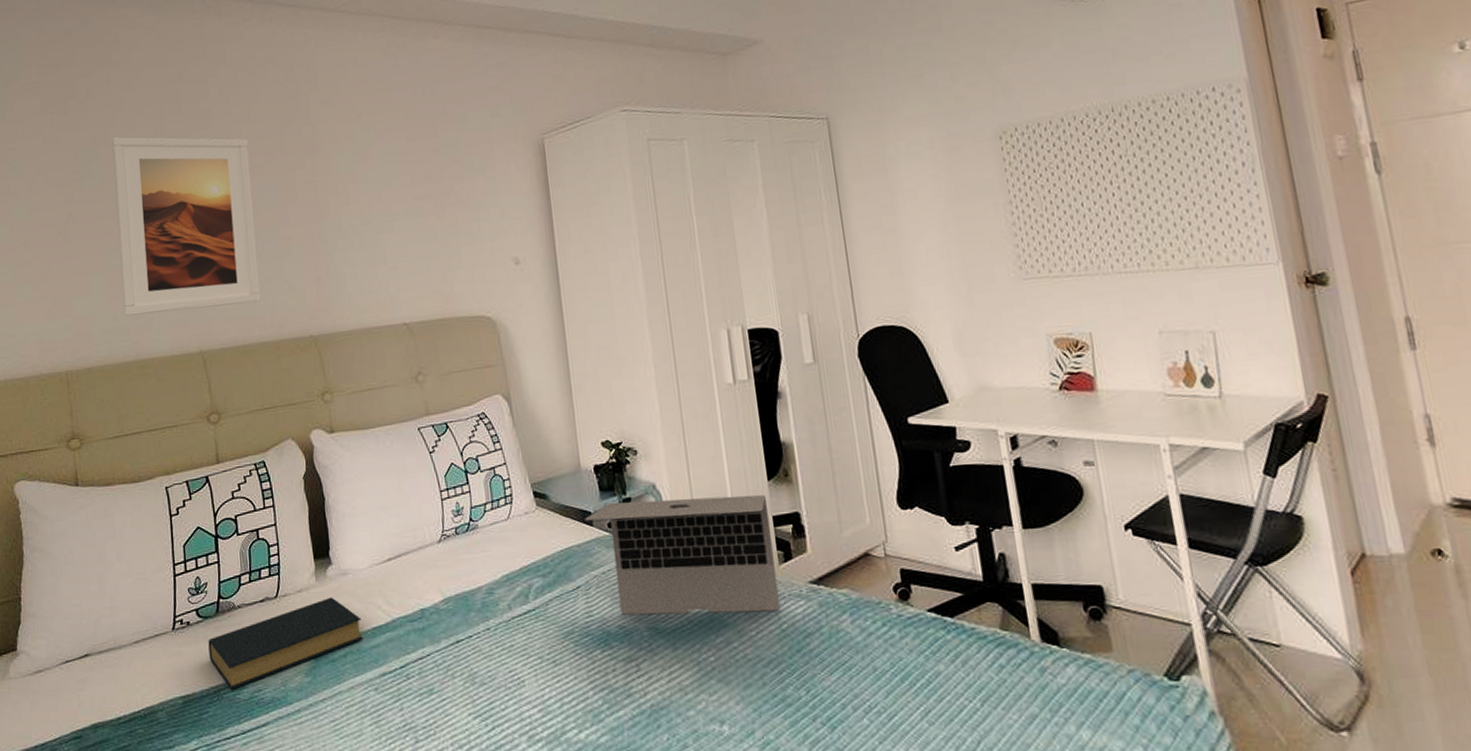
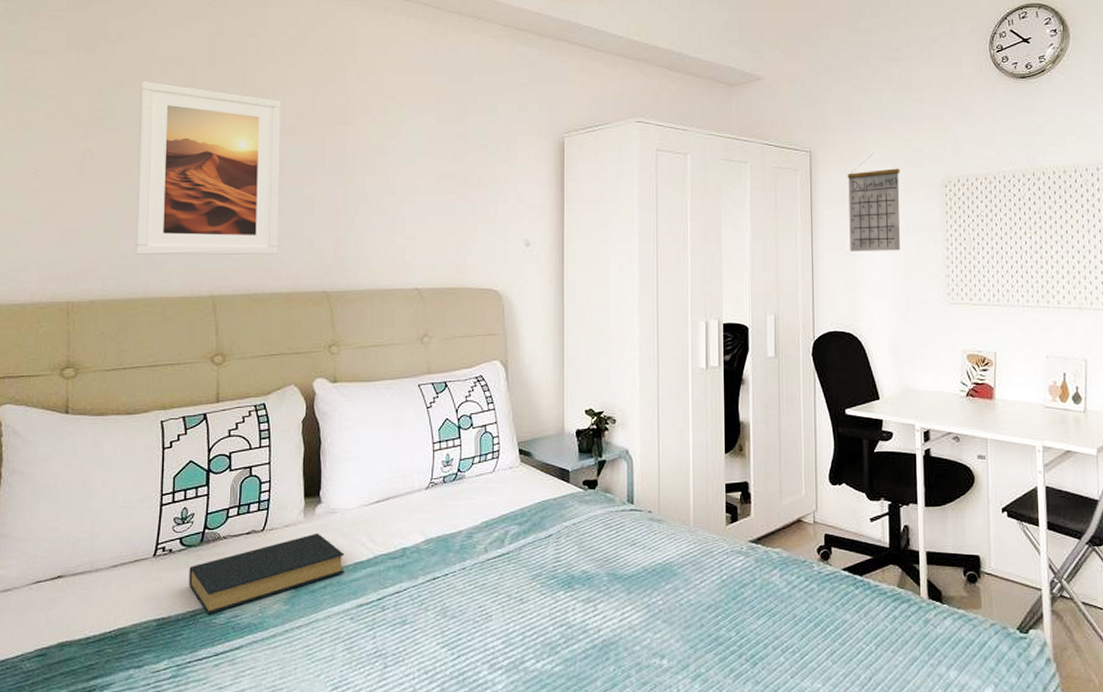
laptop: present [584,495,780,615] -> none [563,464,723,564]
calendar: none [875,110,952,230] -> present [847,153,901,251]

